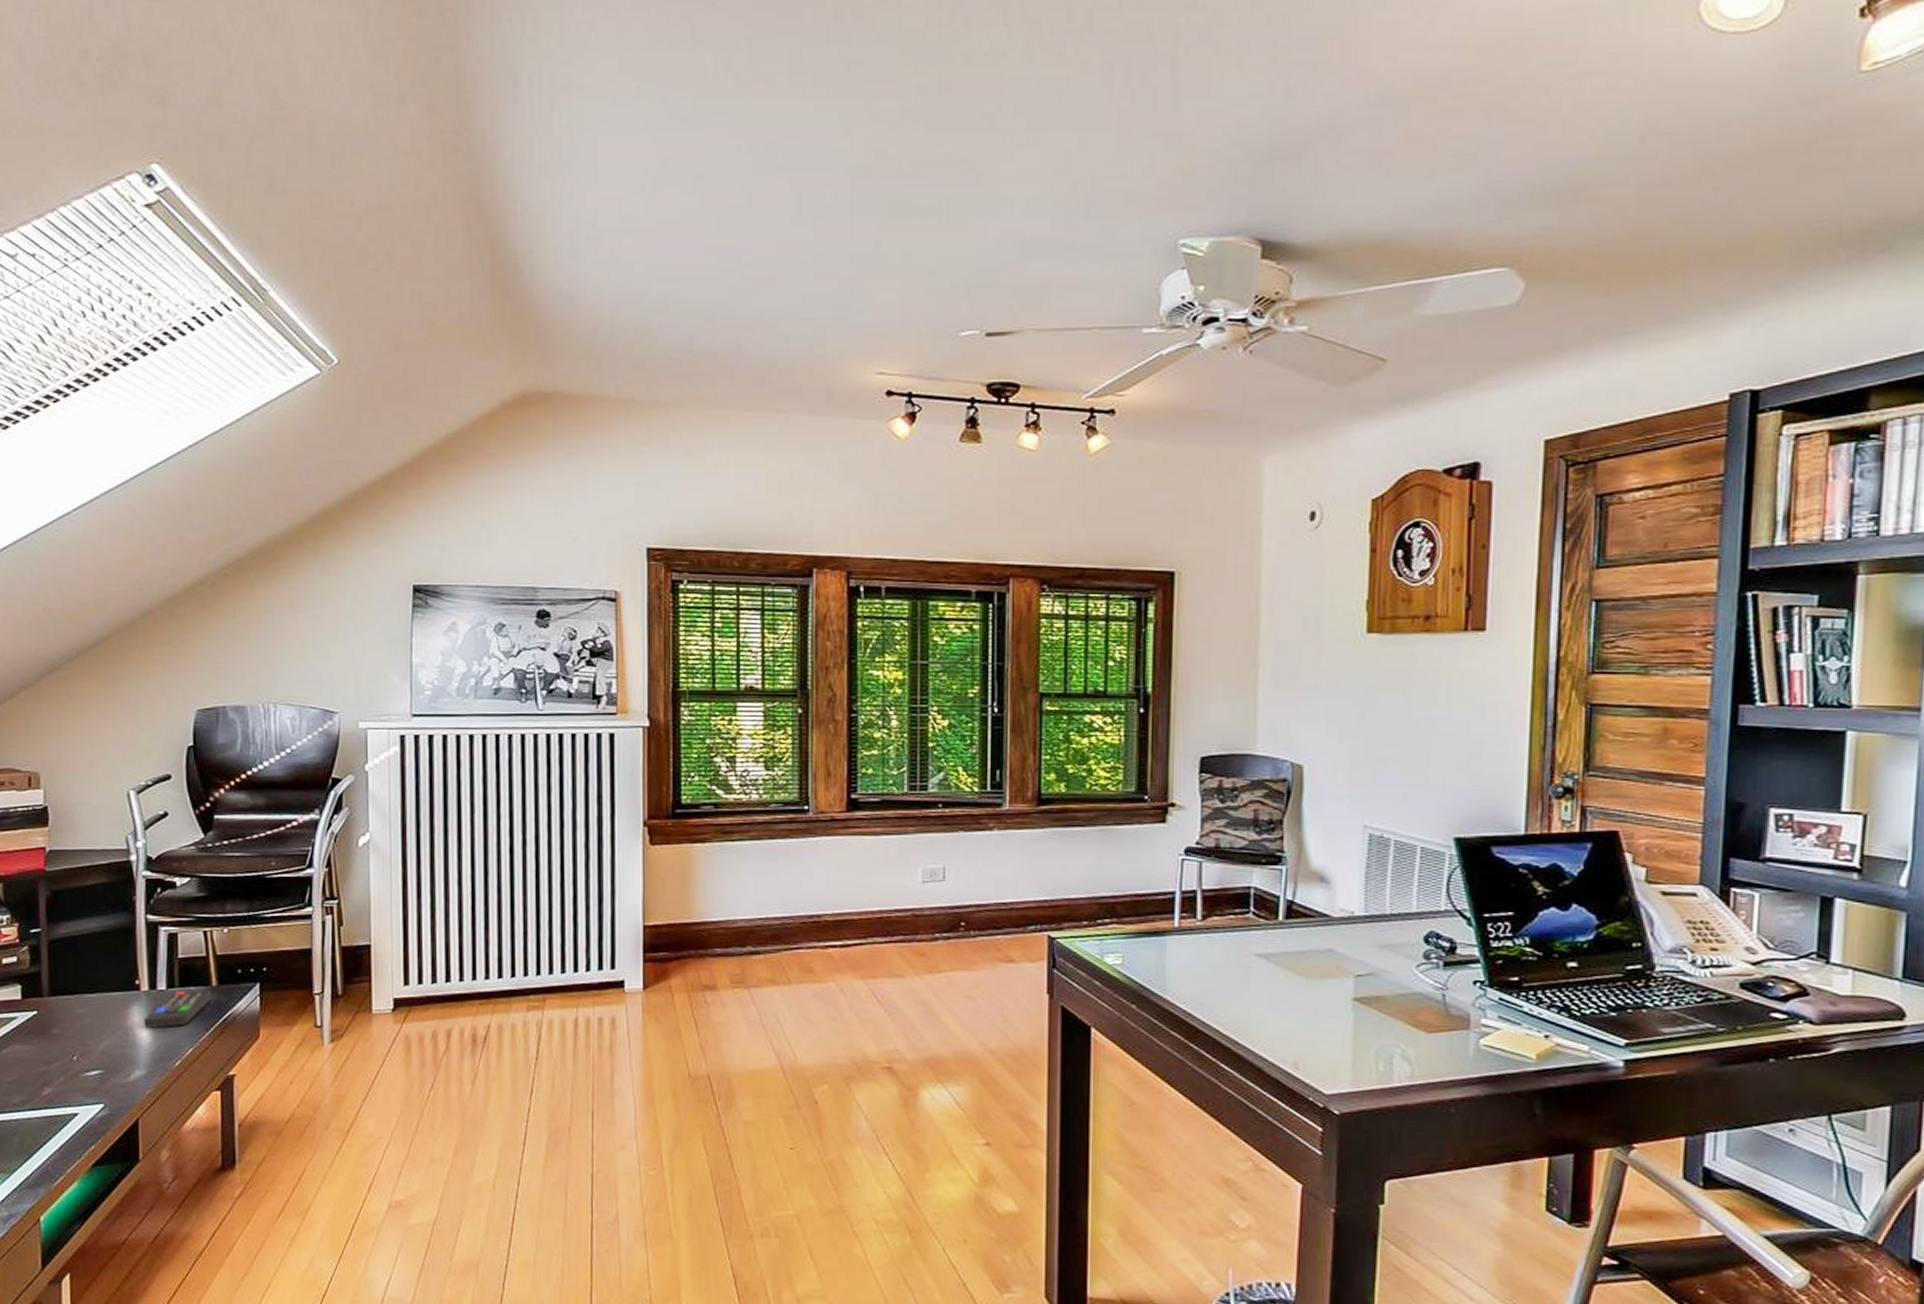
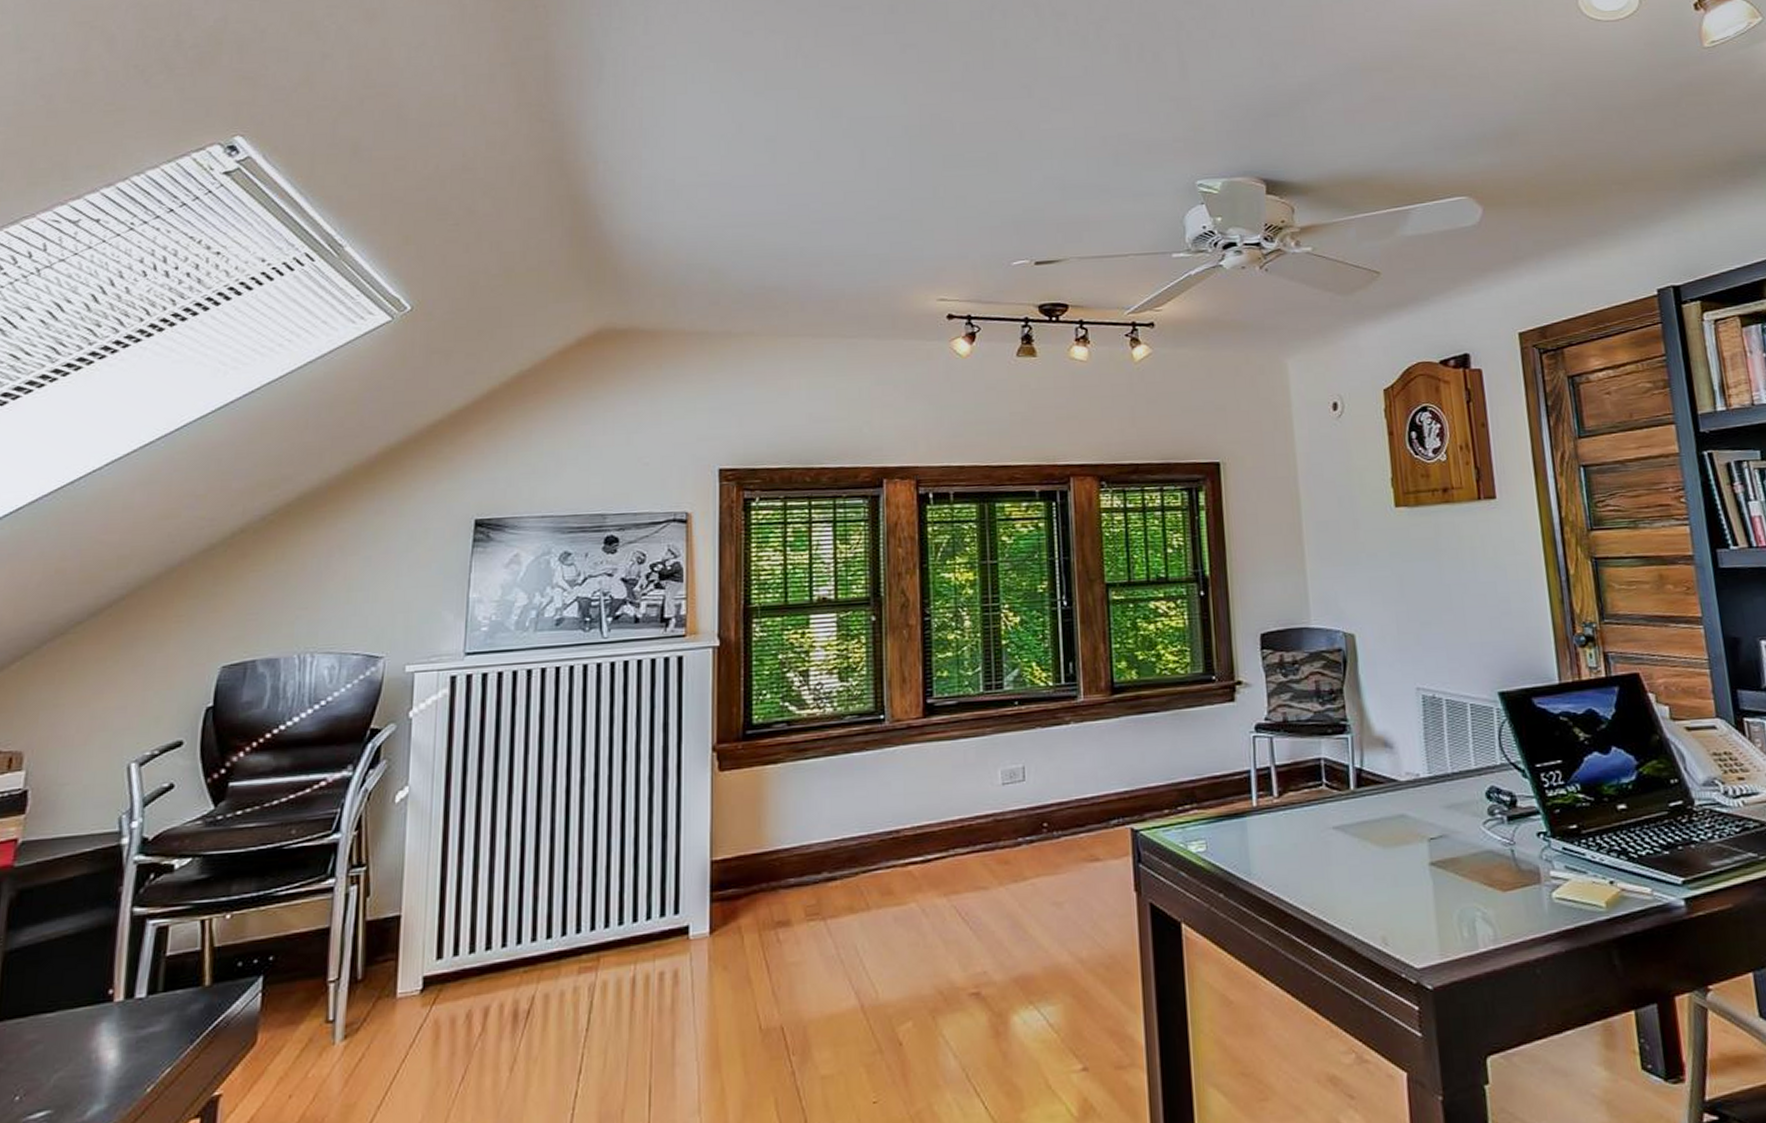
remote control: present [144,990,212,1029] -> none [112,992,203,1050]

